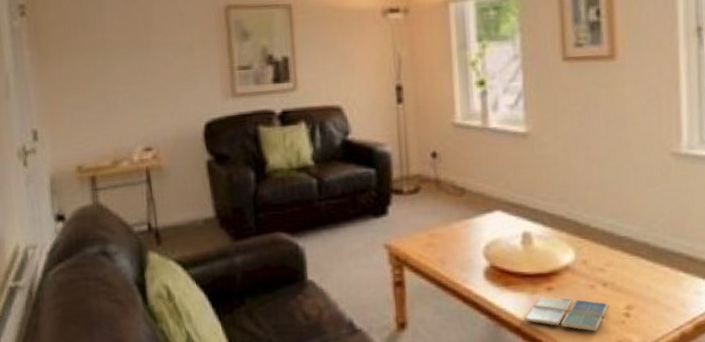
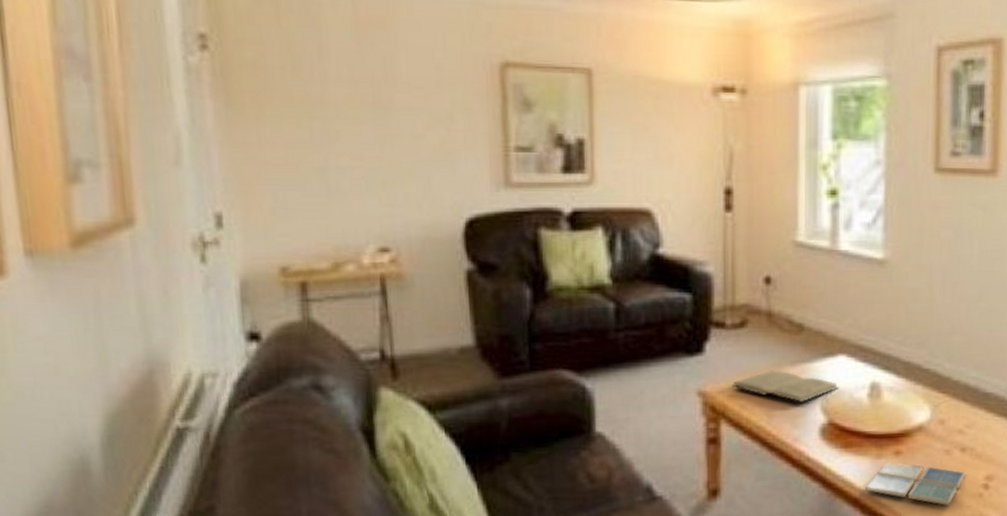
book: none [410,225,497,251] -> present [731,370,839,402]

